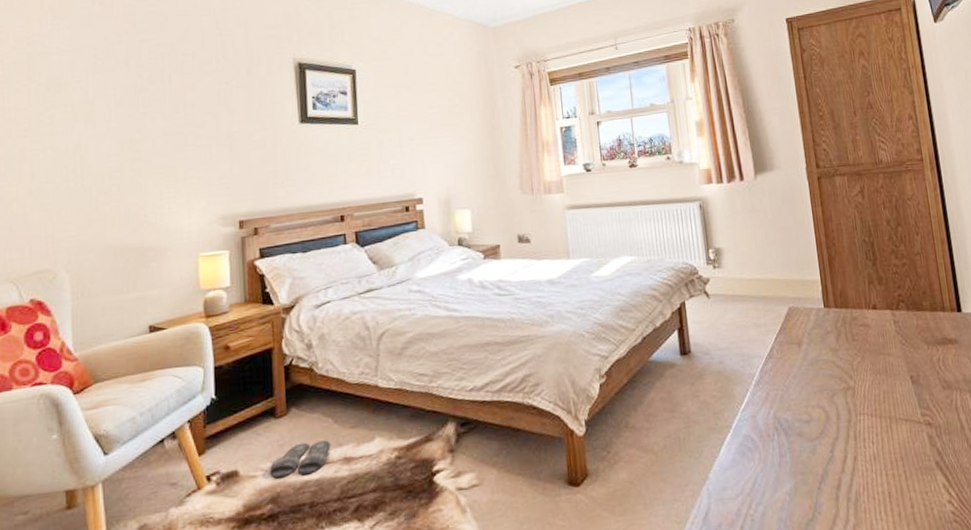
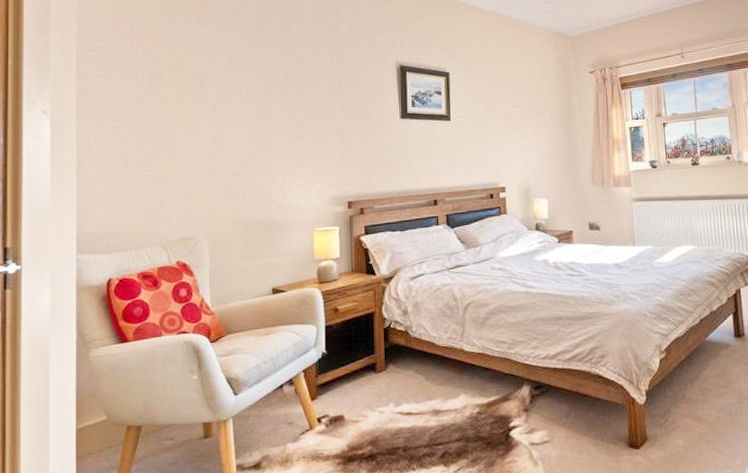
slippers: present [270,440,331,479] -> none [370,394,422,424]

